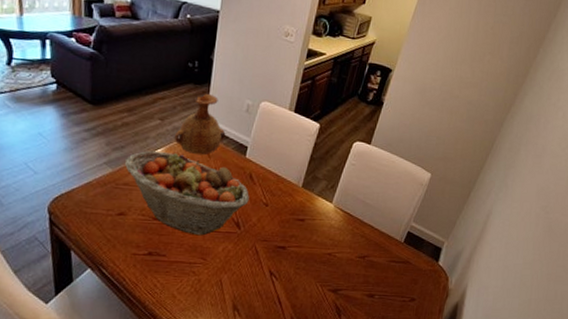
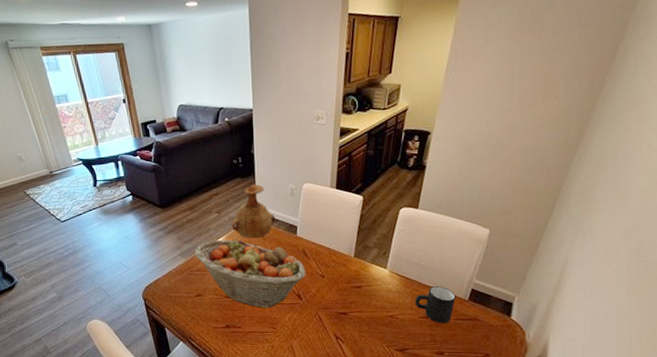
mug: none [354,225,393,266] -> present [414,285,456,324]

